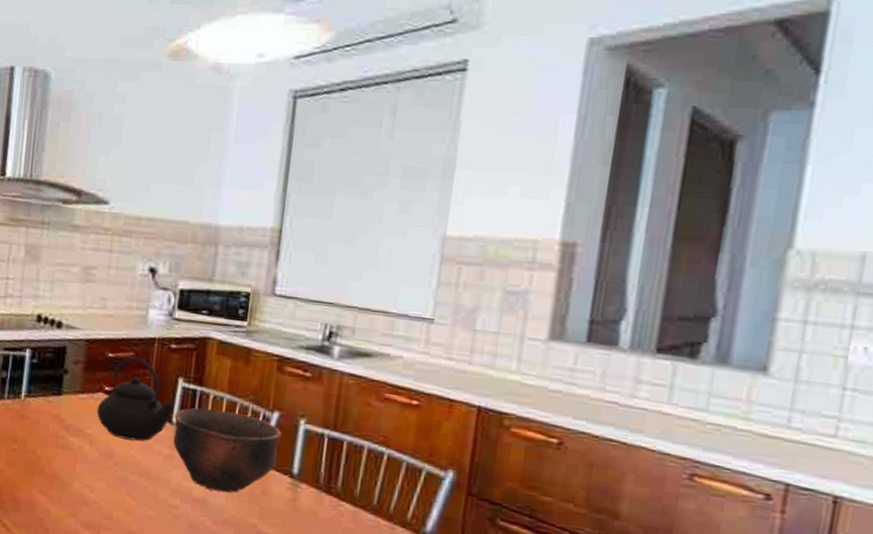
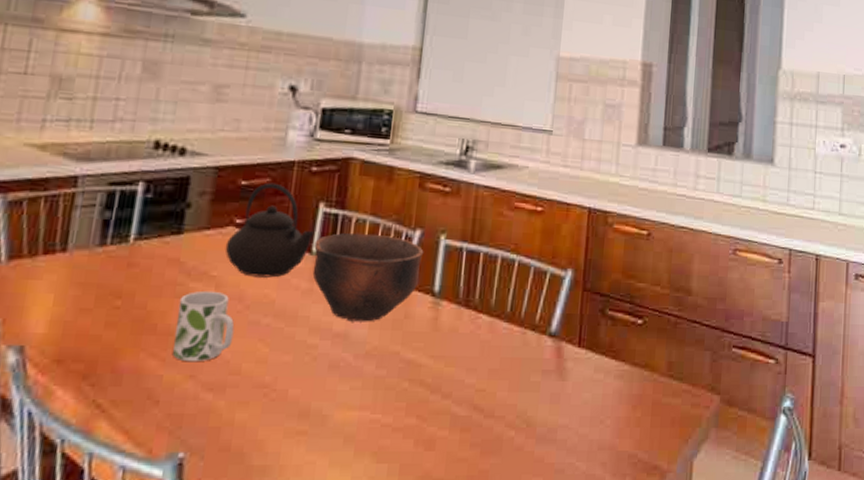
mug: none [57,445,106,504] -> present [173,290,235,362]

